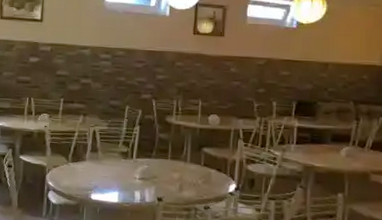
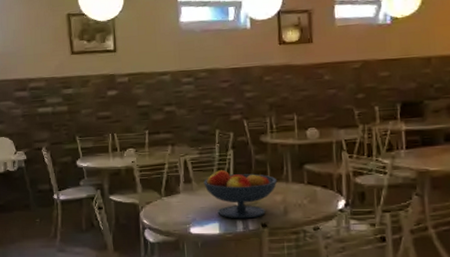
fruit bowl: none [109,143,177,192] -> present [203,170,278,219]

